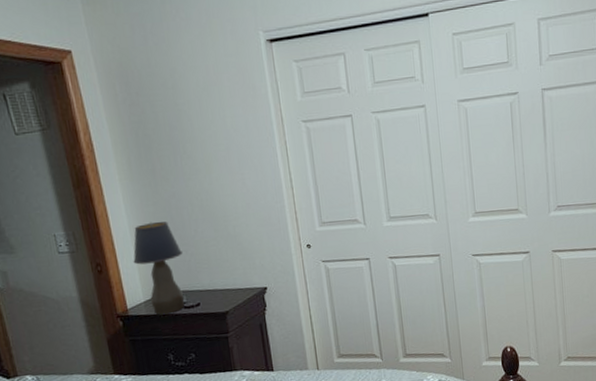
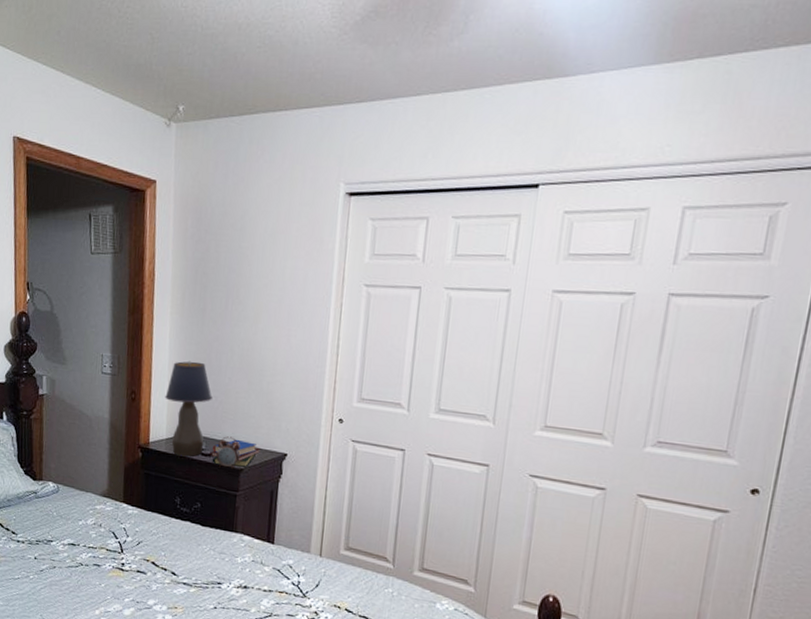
book: none [192,284,241,314] -> present [210,439,260,468]
alarm clock: none [198,284,223,316] -> present [216,436,241,470]

